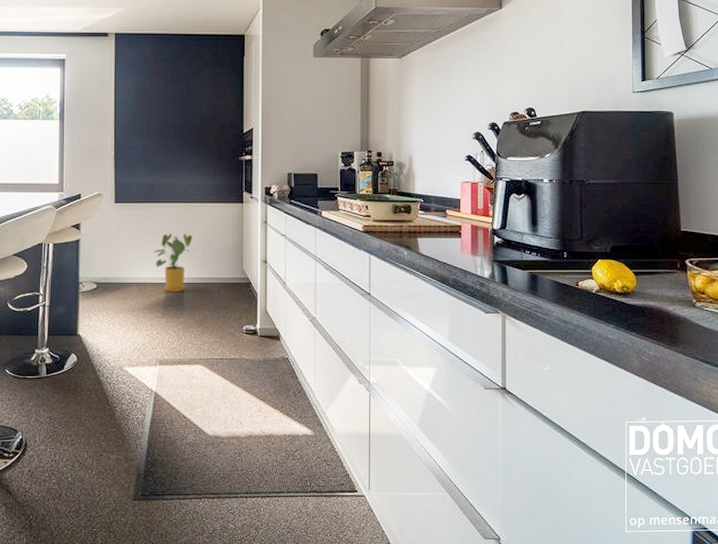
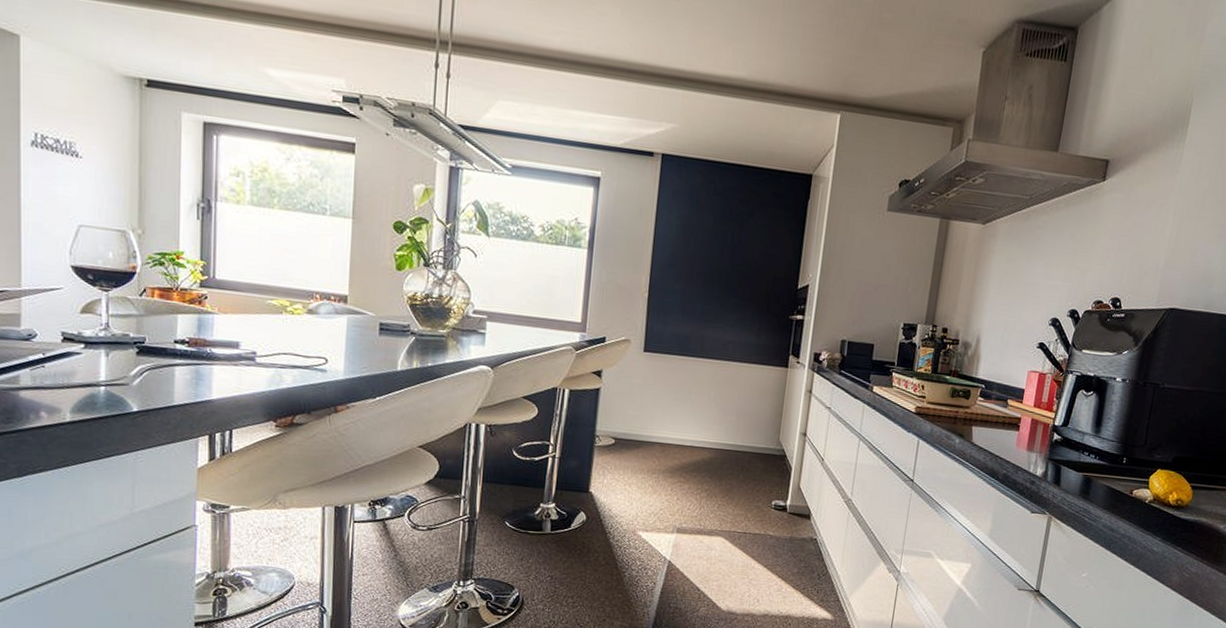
house plant: present [153,233,193,292] -> none [681,392,728,458]

